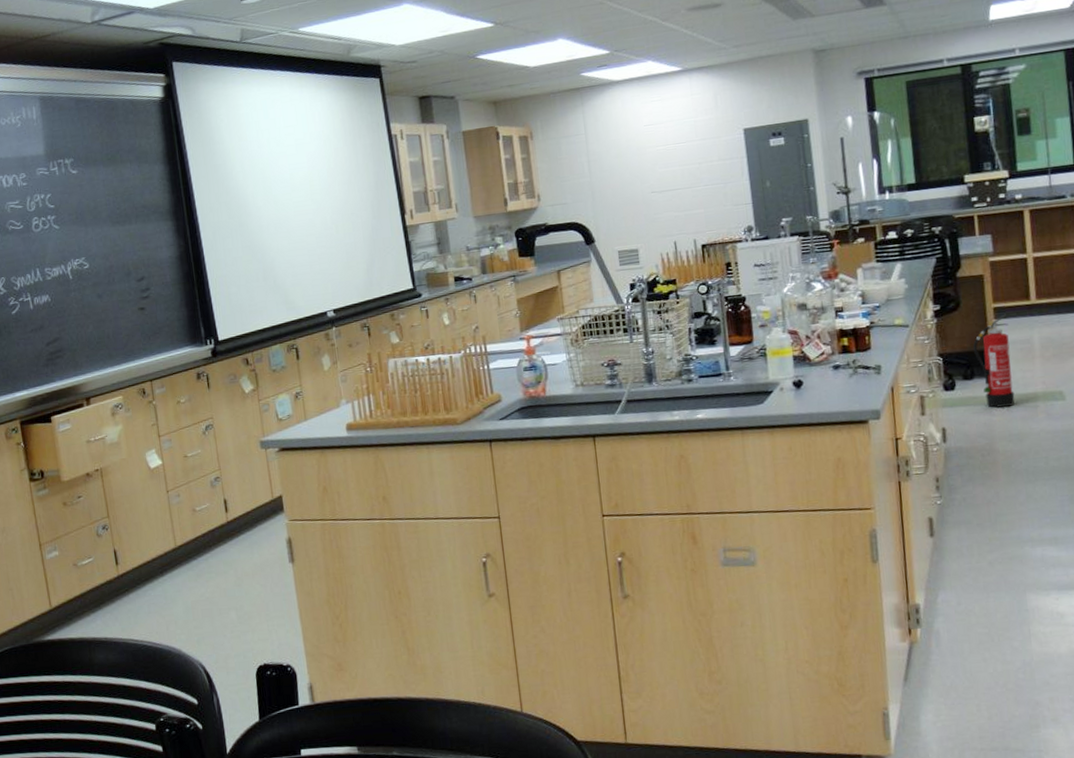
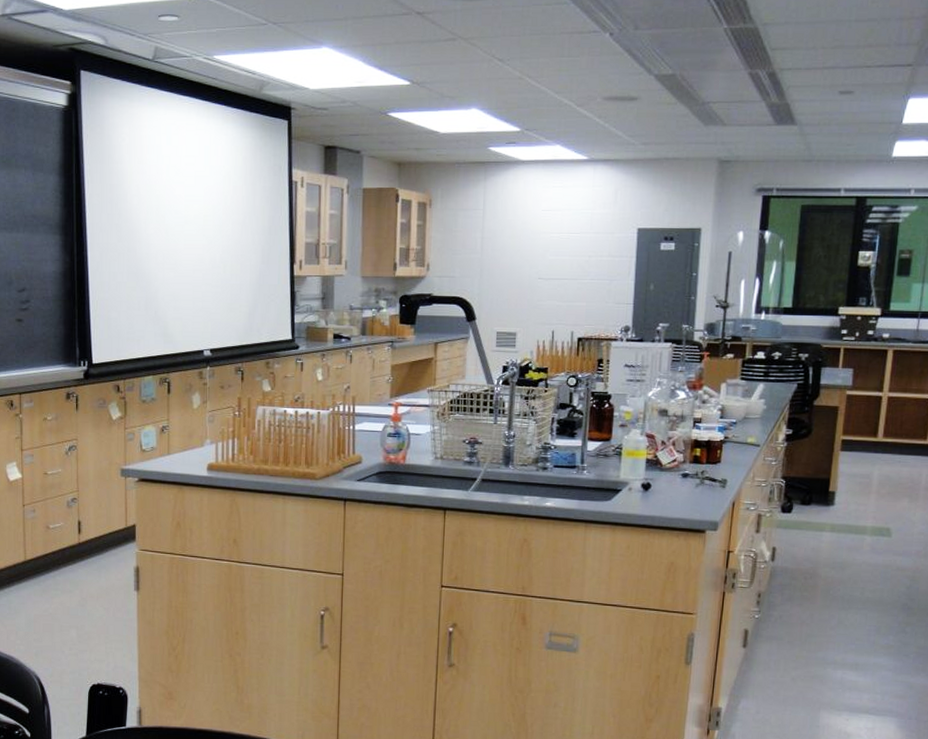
fire extinguisher: present [973,313,1015,408] -> none [816,447,853,536]

